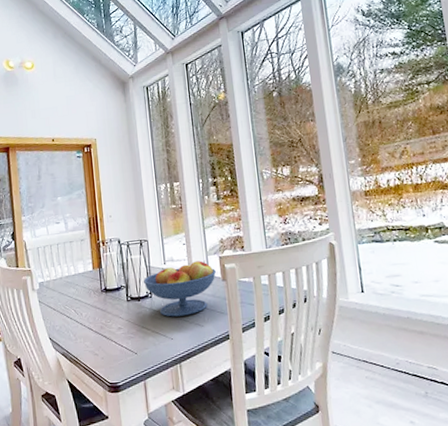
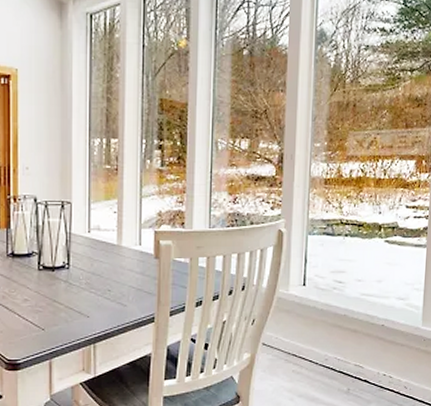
fruit bowl: present [144,260,216,317] -> none [62,233,148,293]

